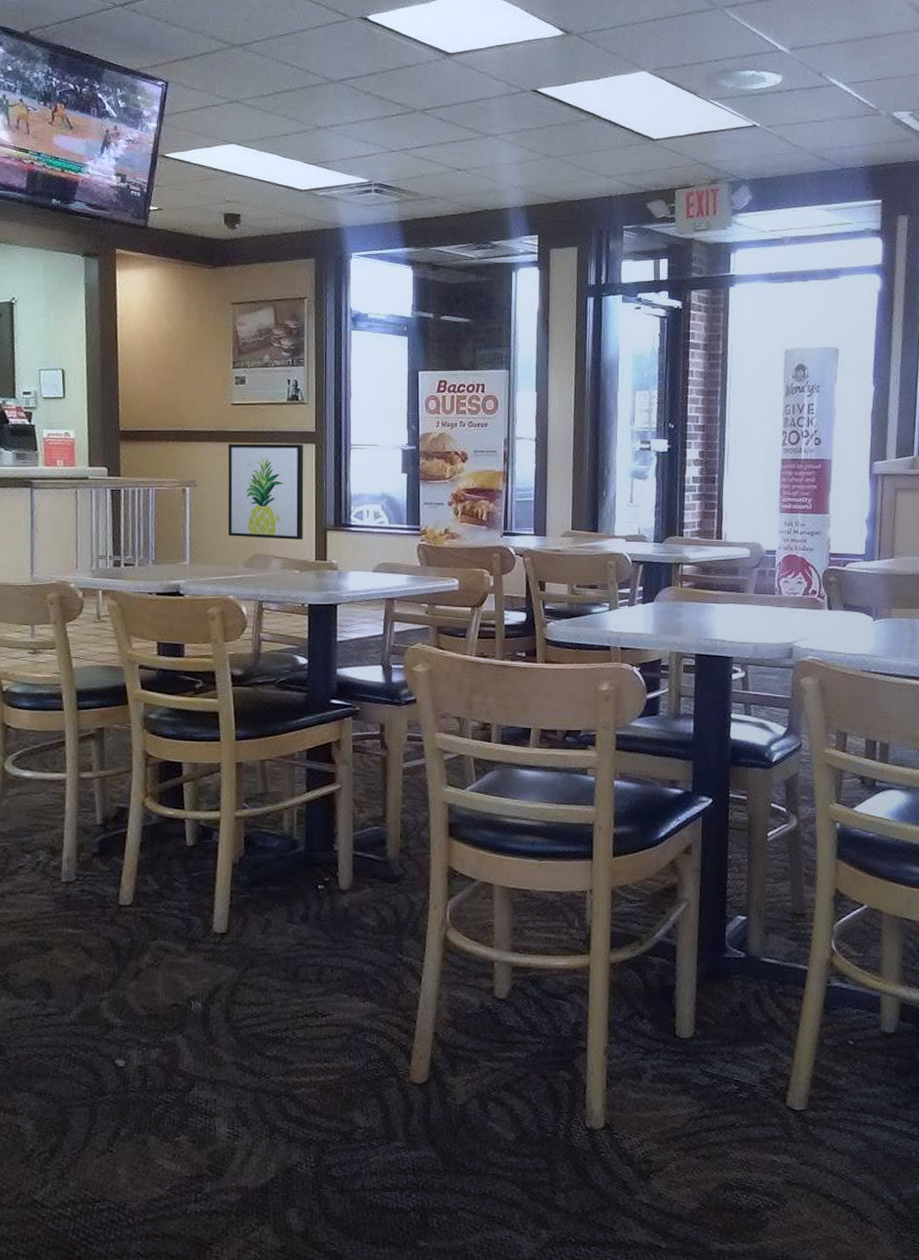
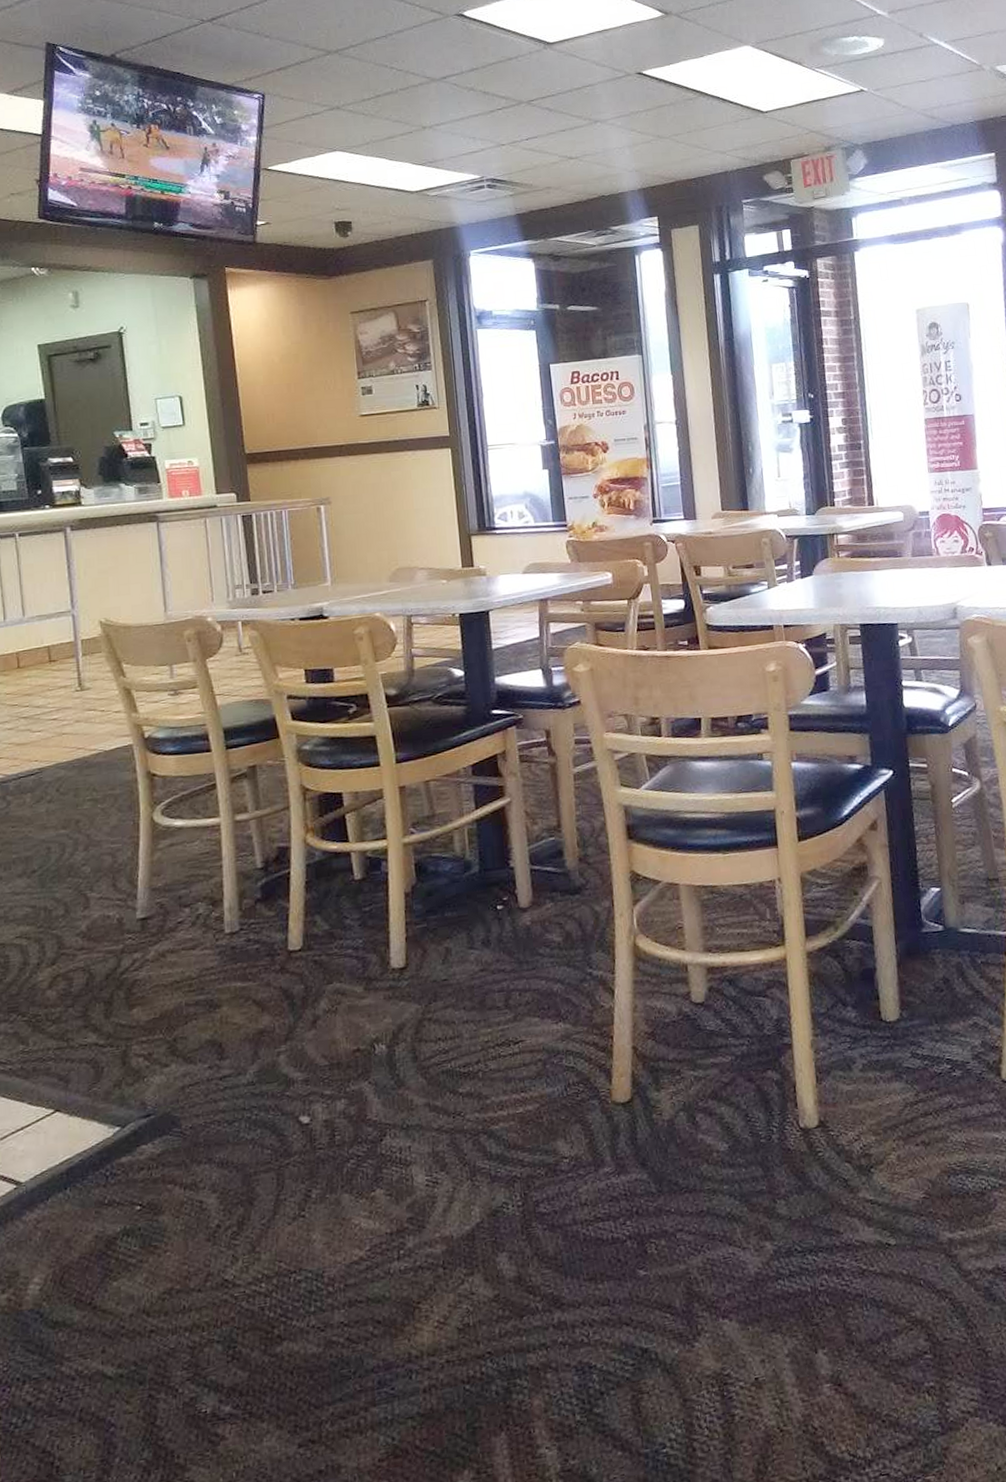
wall art: present [227,443,304,540] -> none [361,449,448,552]

